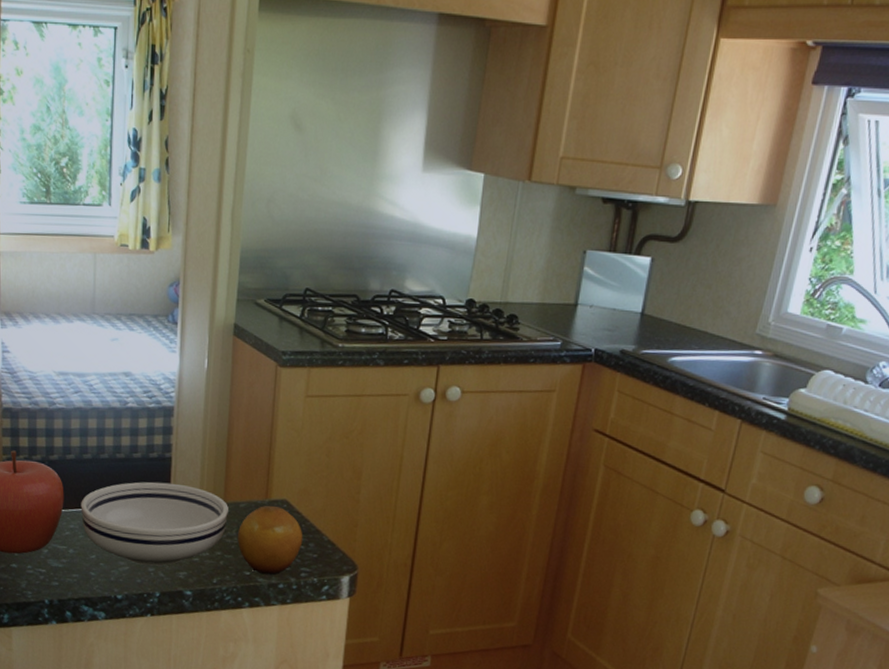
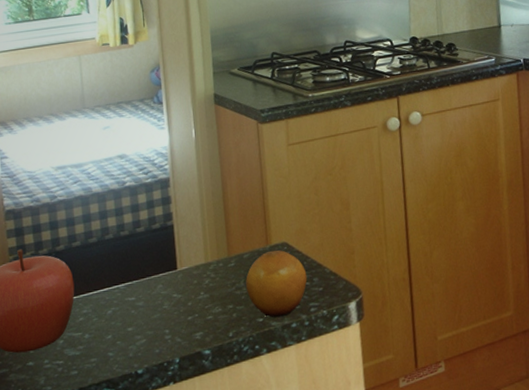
bowl: present [81,481,229,566] -> none [91,248,234,335]

